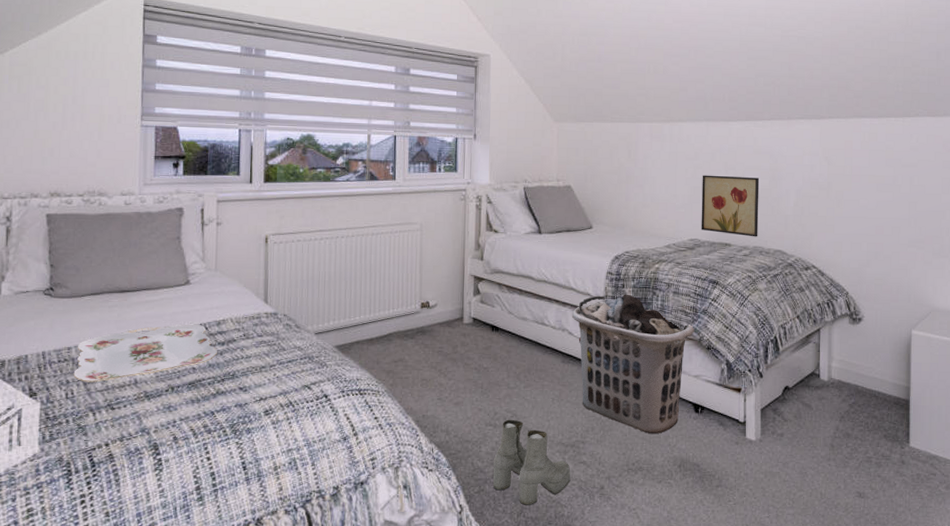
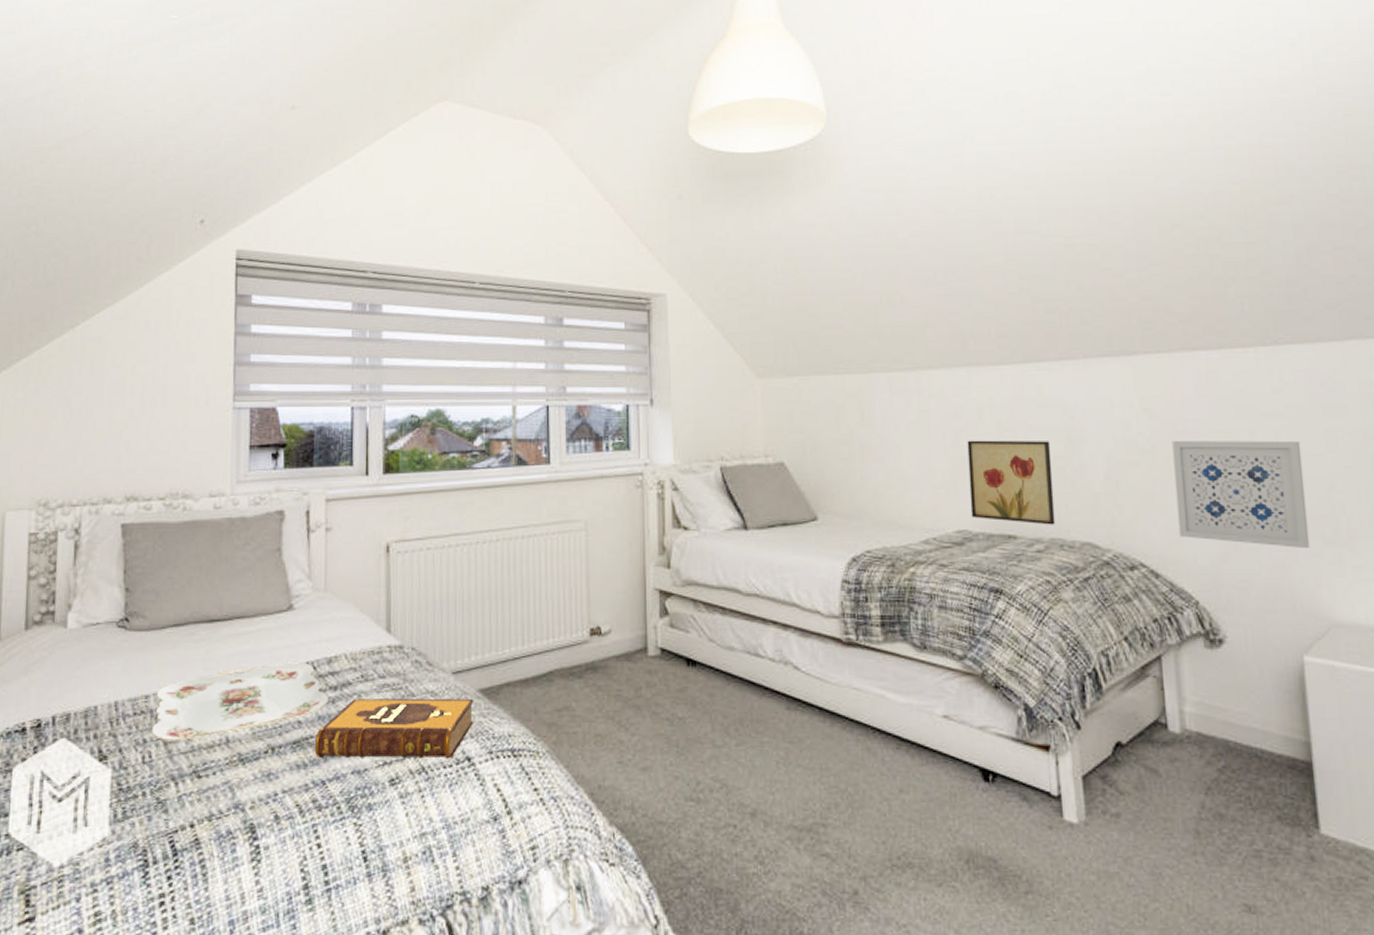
hardback book: none [205,351,331,396] -> present [314,698,474,759]
boots: present [492,419,571,505] -> none [698,791,809,917]
clothes hamper: present [571,294,695,433] -> none [796,611,974,813]
wall art: none [840,180,926,259] -> present [1172,440,1310,549]

